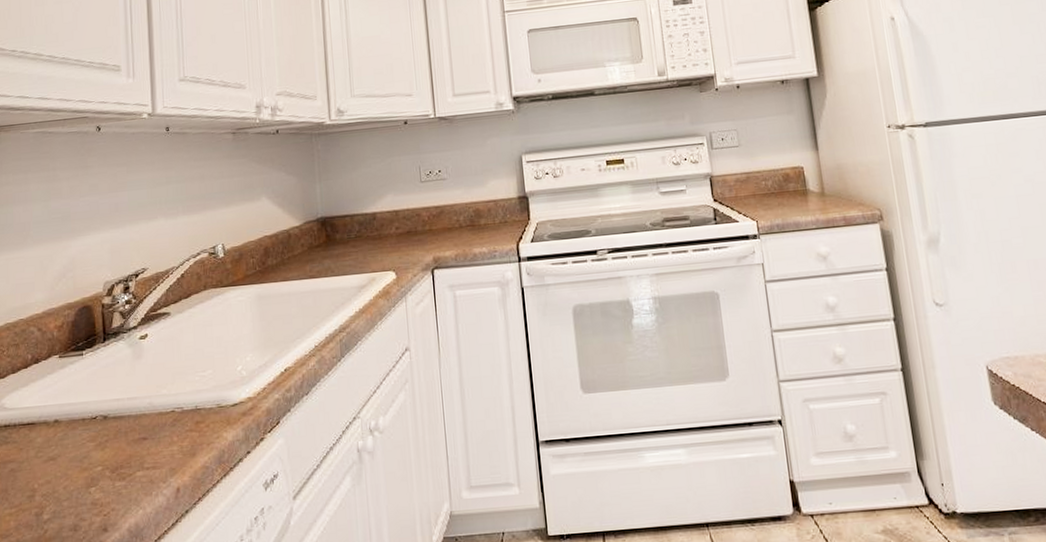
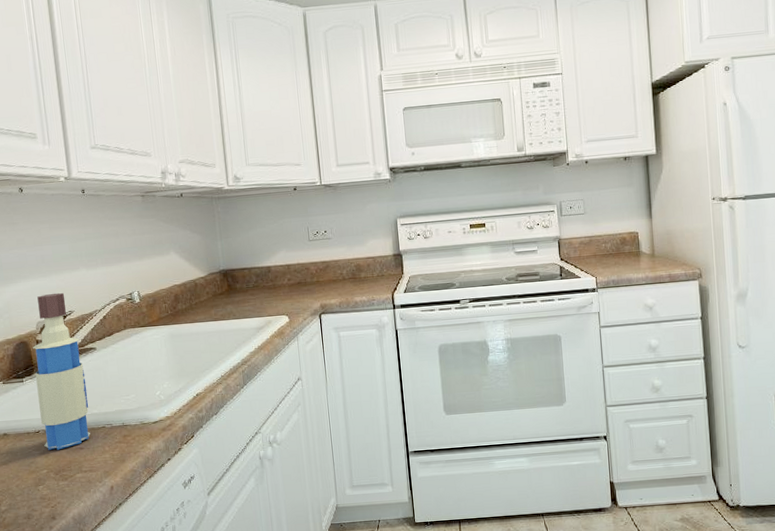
tequila bottle: none [96,246,157,441] -> present [32,292,90,450]

